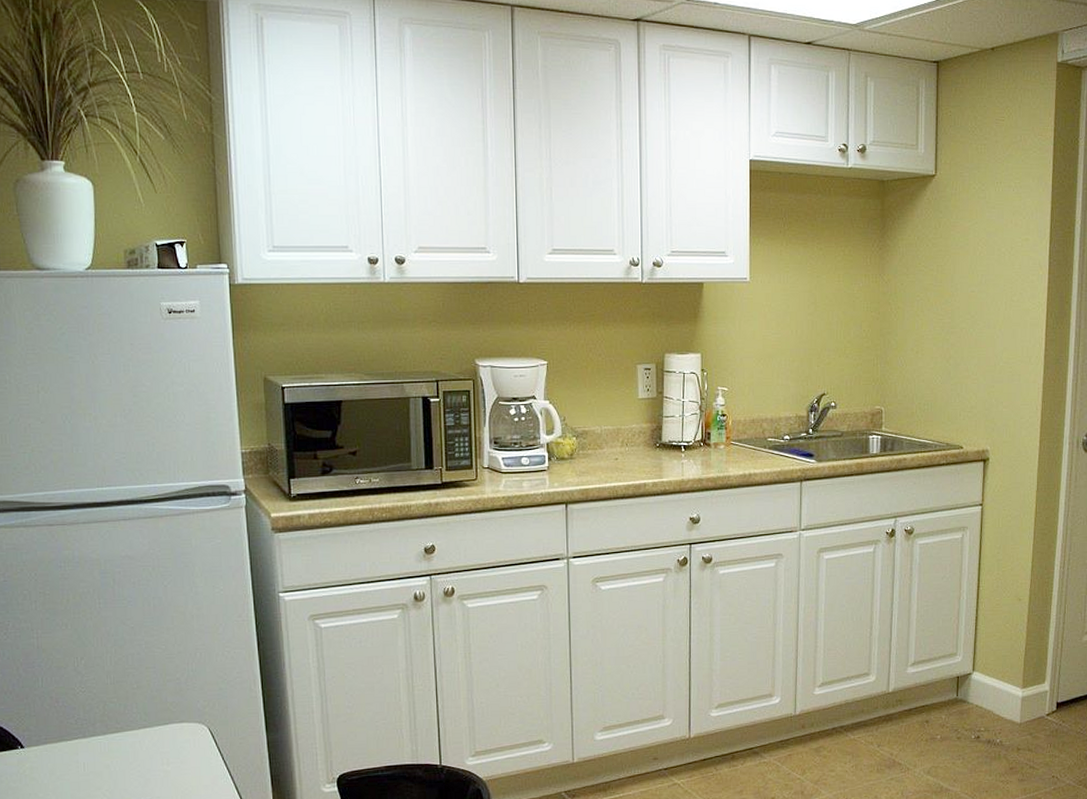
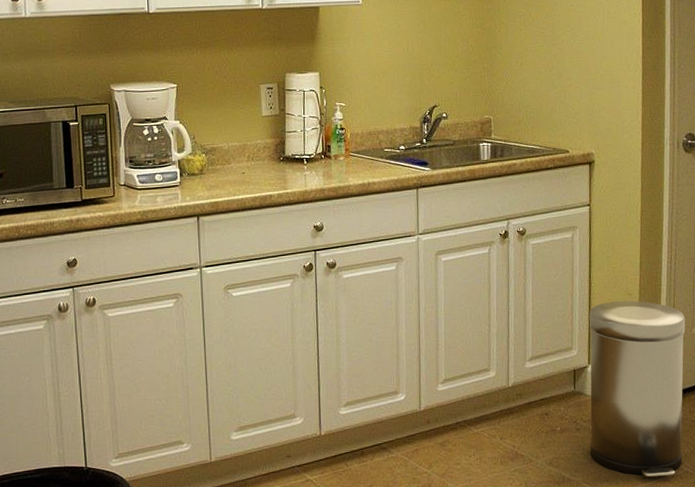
pedal bin: none [970,606,1075,790] -> present [589,300,686,478]

